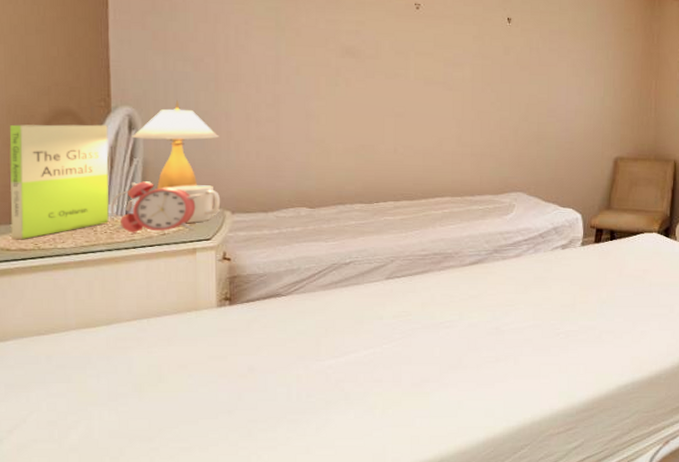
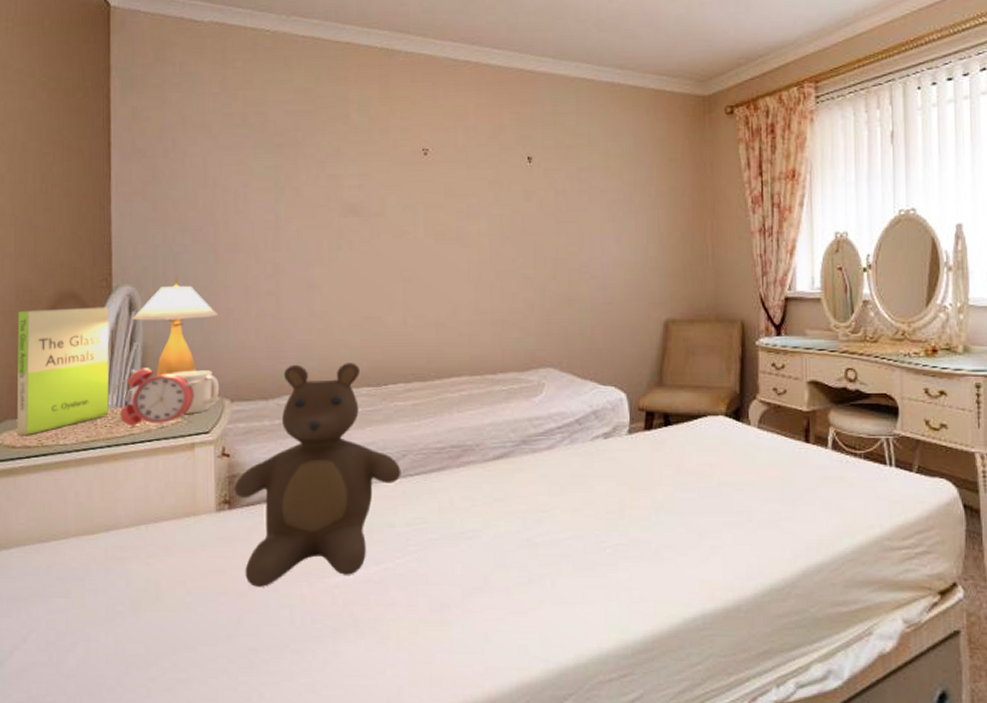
teddy bear: none [234,183,389,369] -> present [234,362,401,587]

